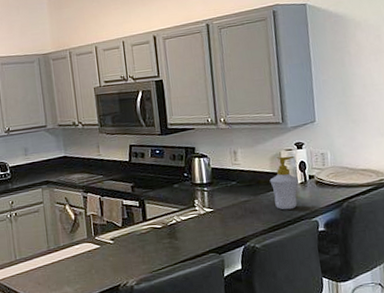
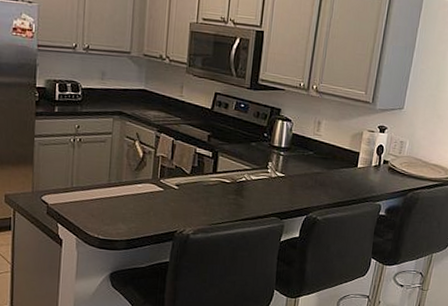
soap bottle: present [269,156,299,210] -> none [345,136,375,190]

